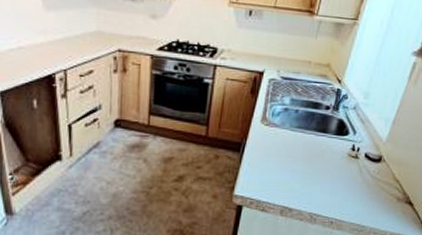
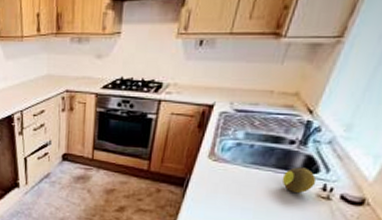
fruit: none [321,130,347,153] -> present [281,167,317,193]

